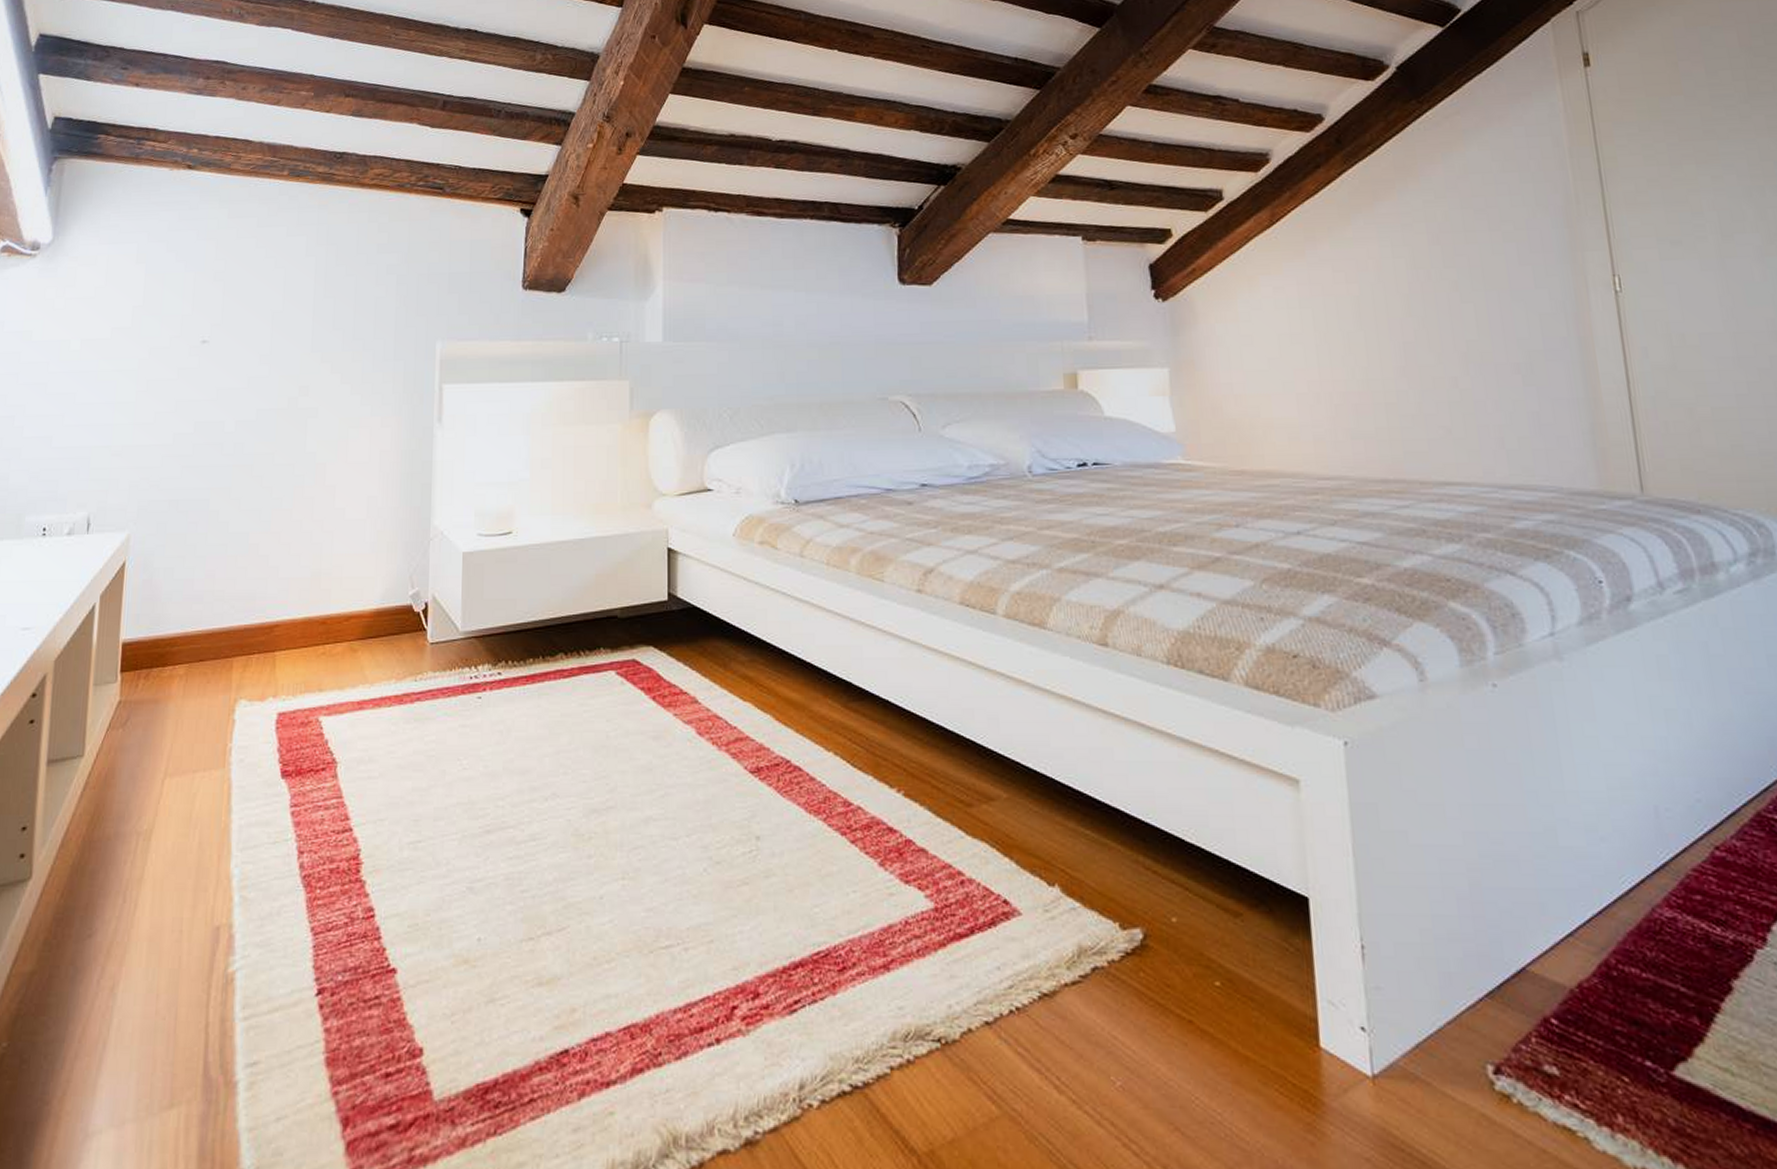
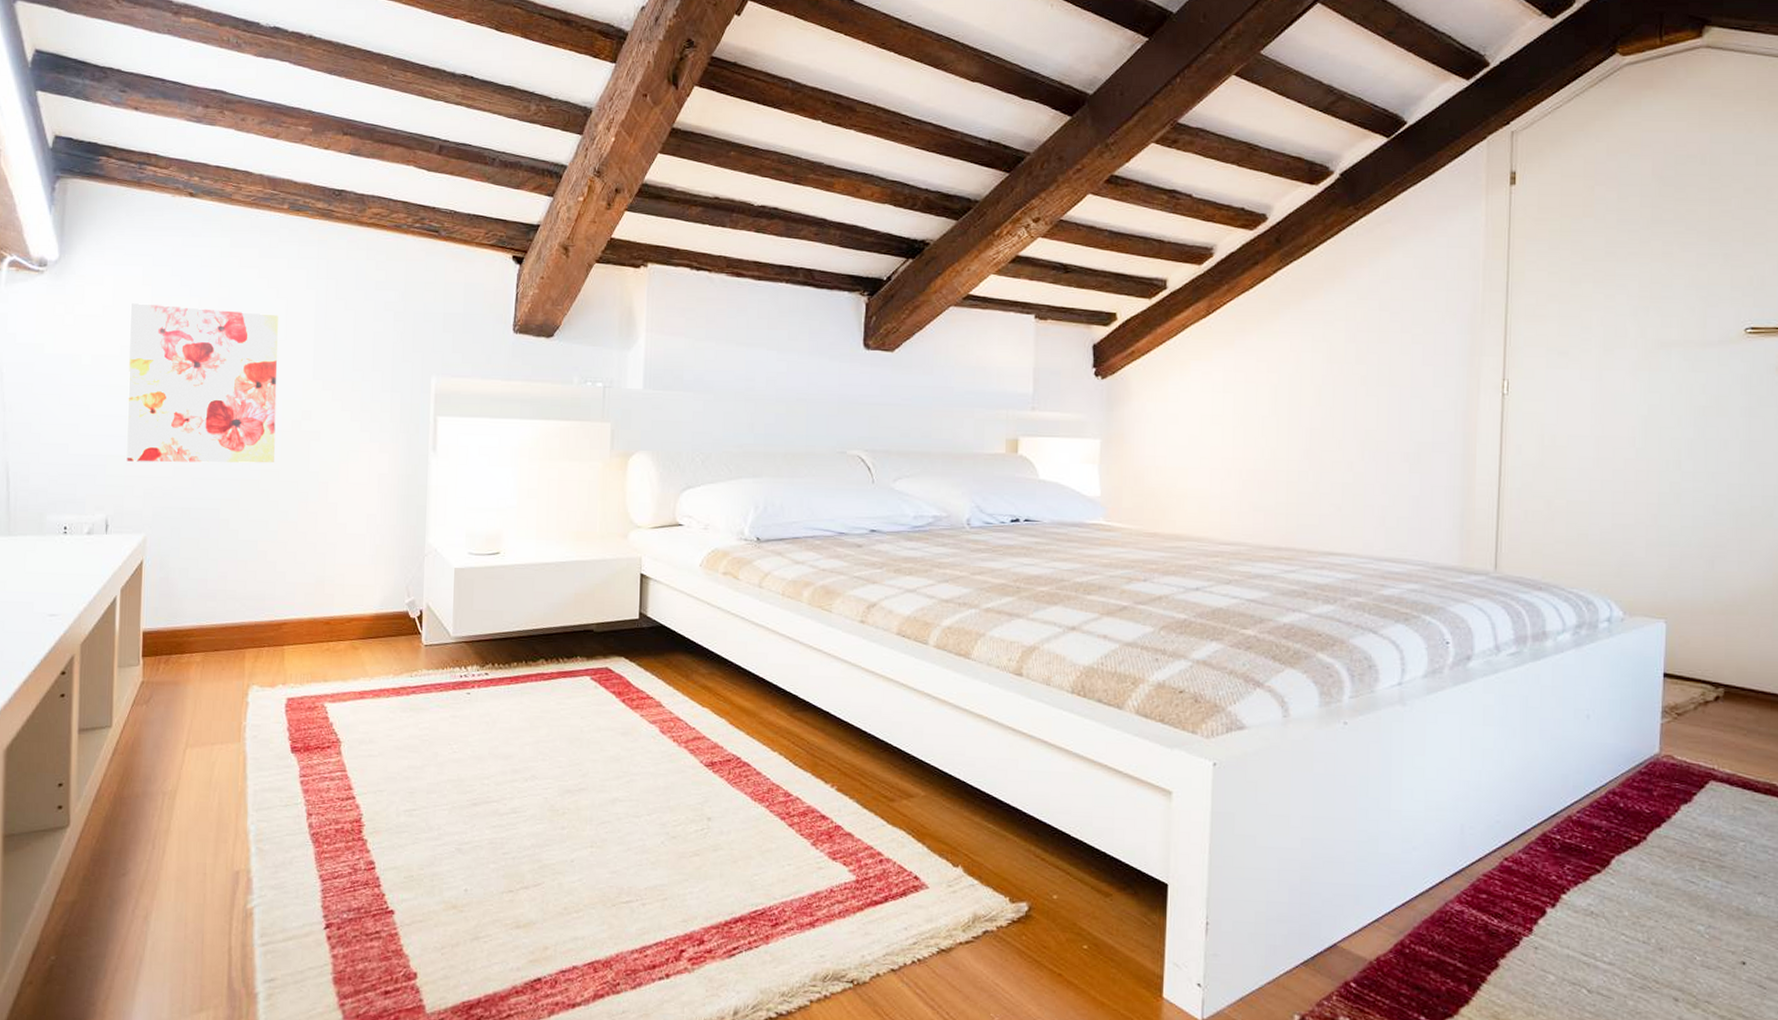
wall art: none [112,282,276,452] -> present [127,303,278,463]

